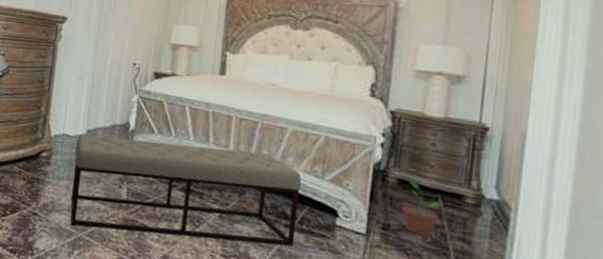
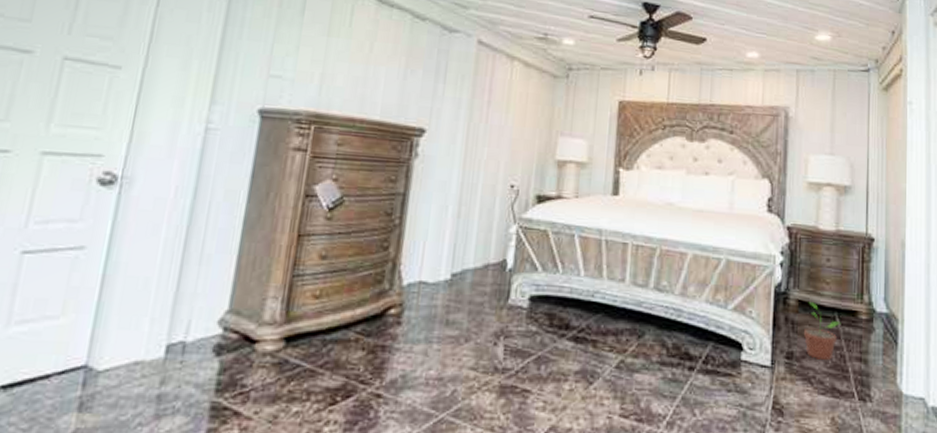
bench: present [70,134,302,247] -> none [428,279,705,406]

